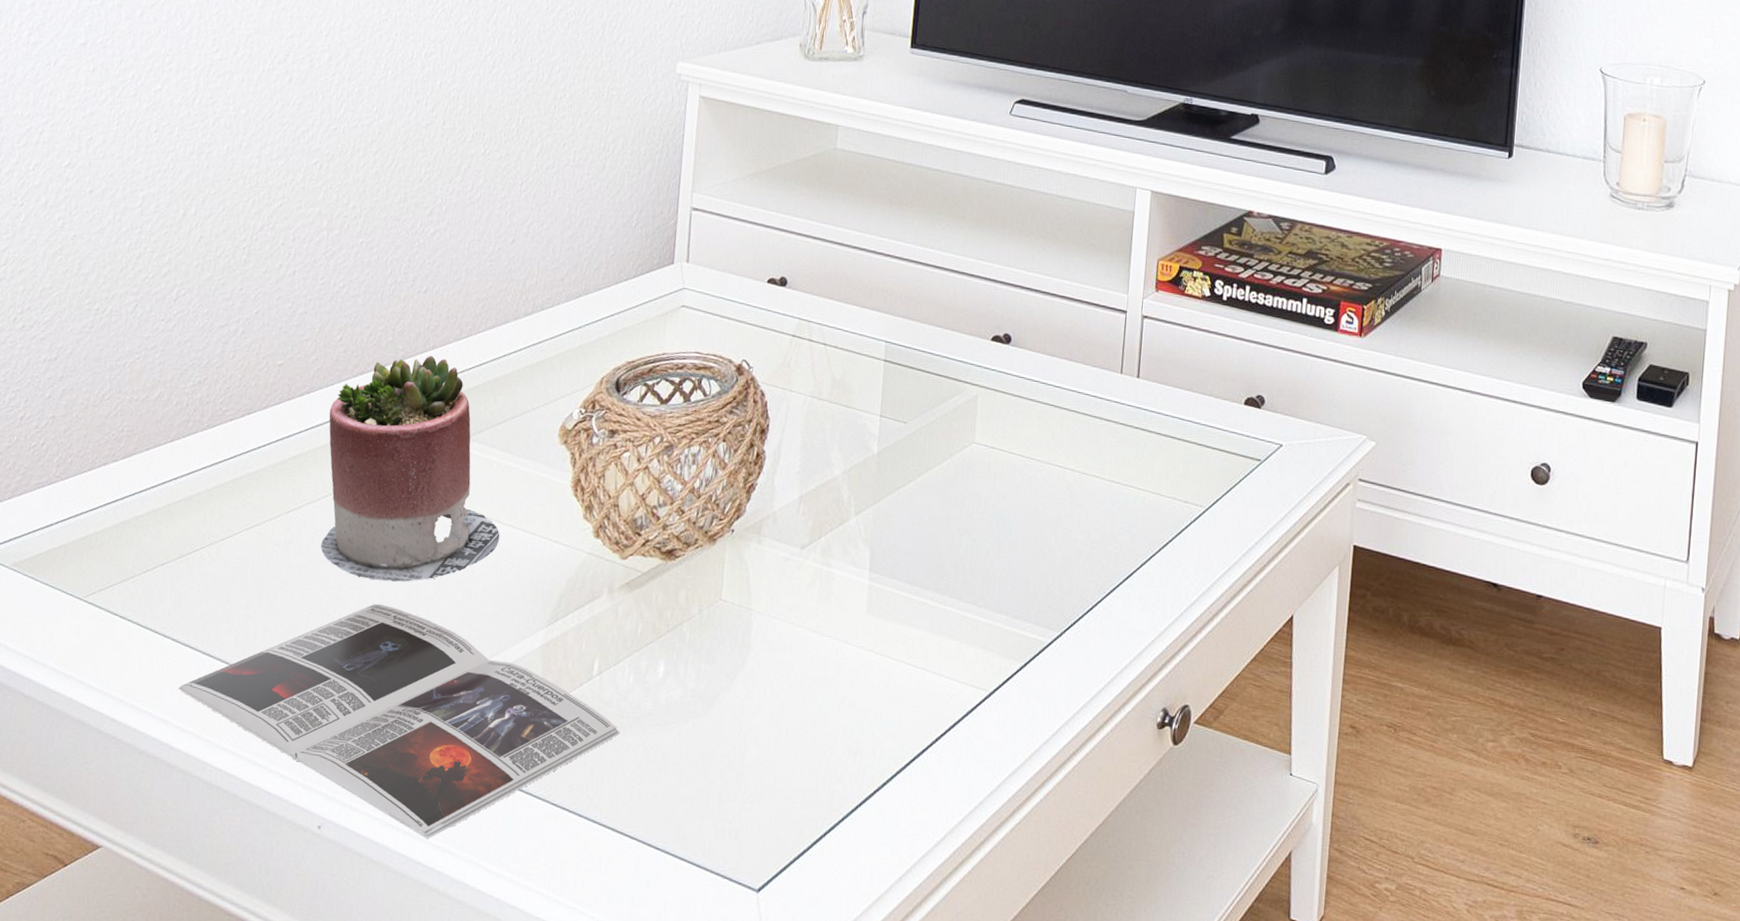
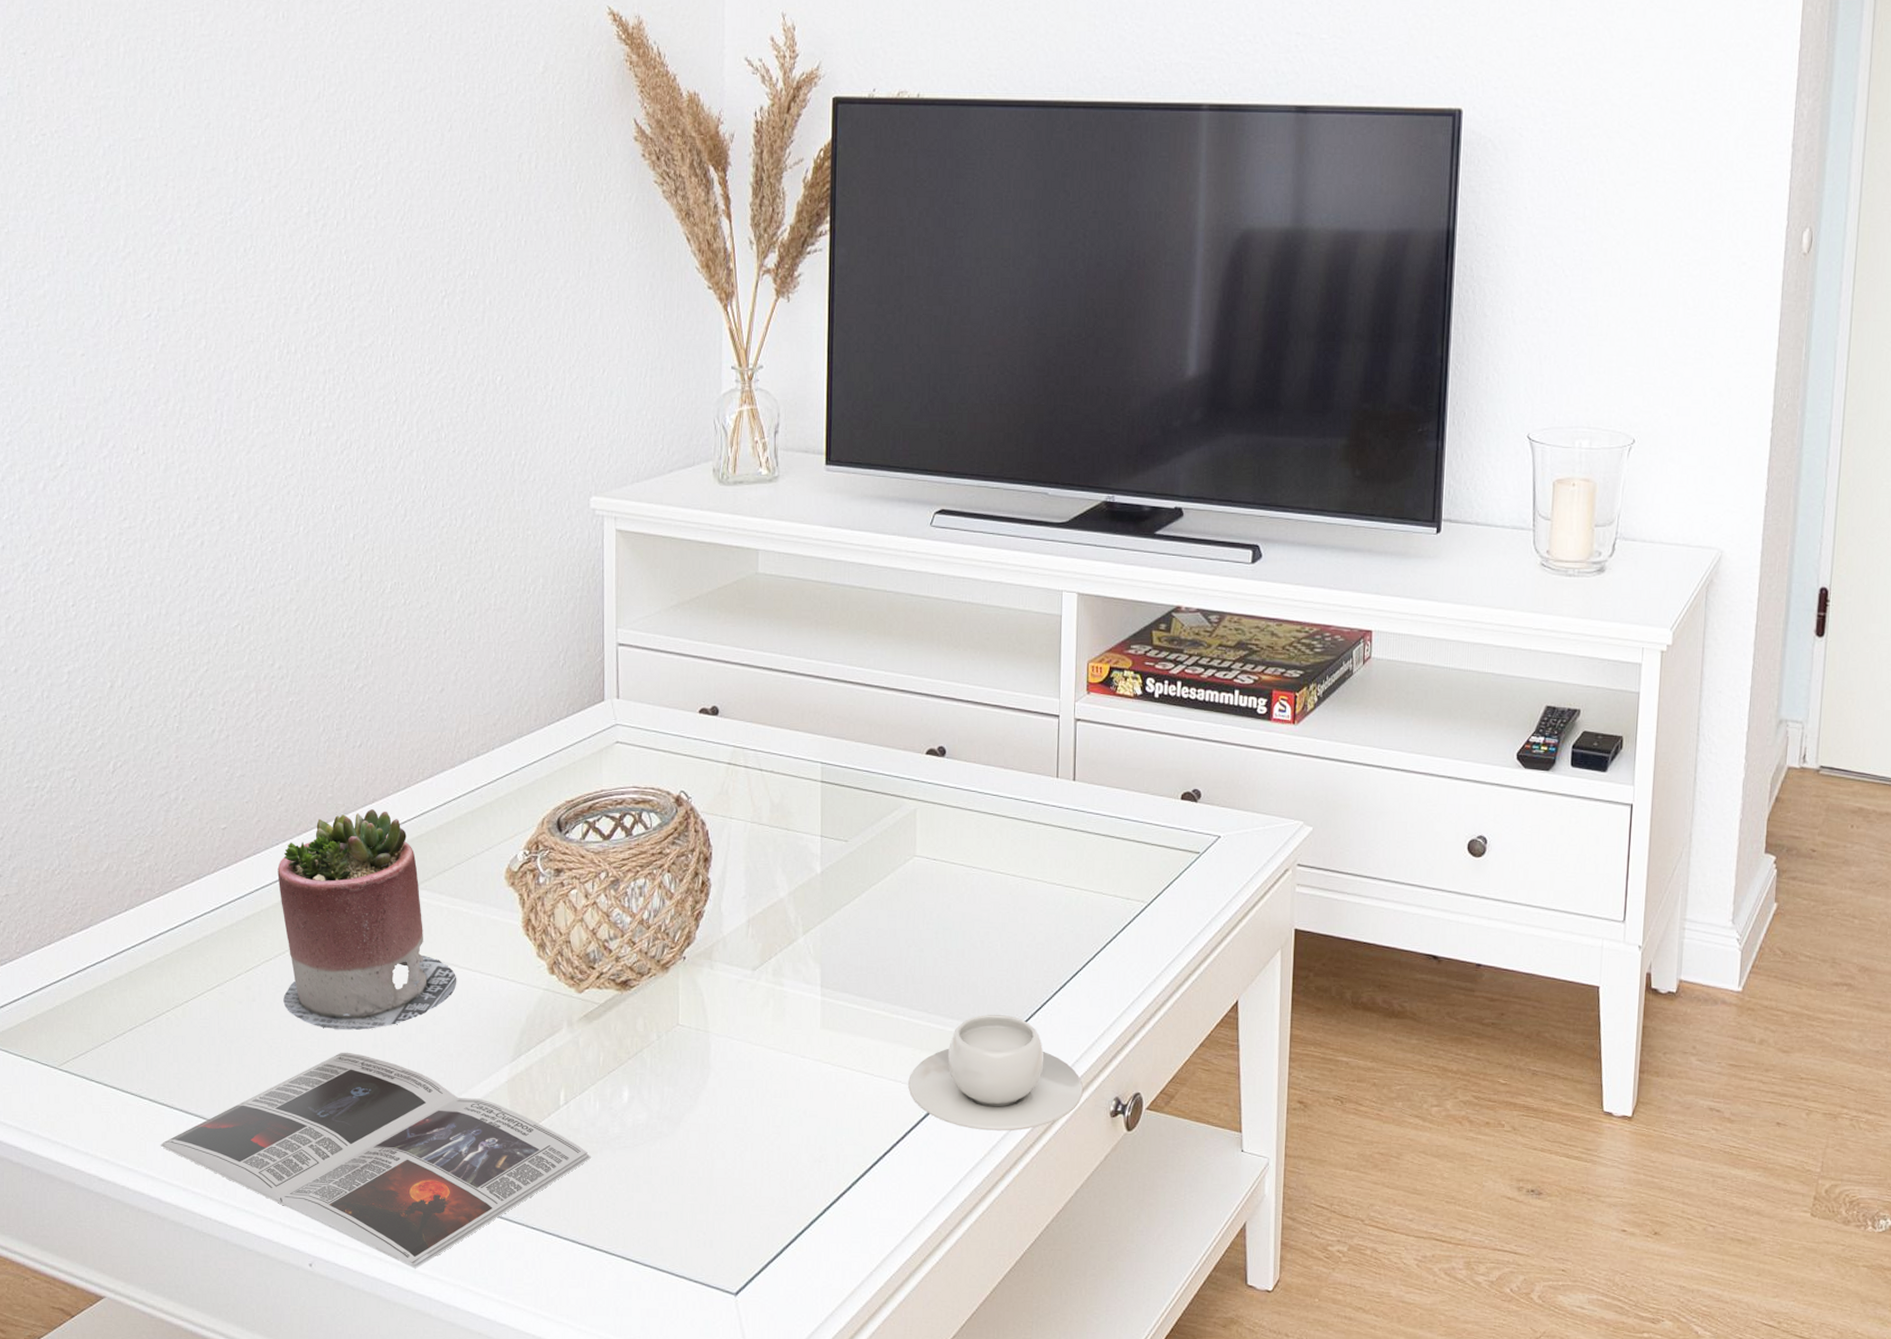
teacup: none [951,611,1131,736] -> present [908,1014,1084,1131]

